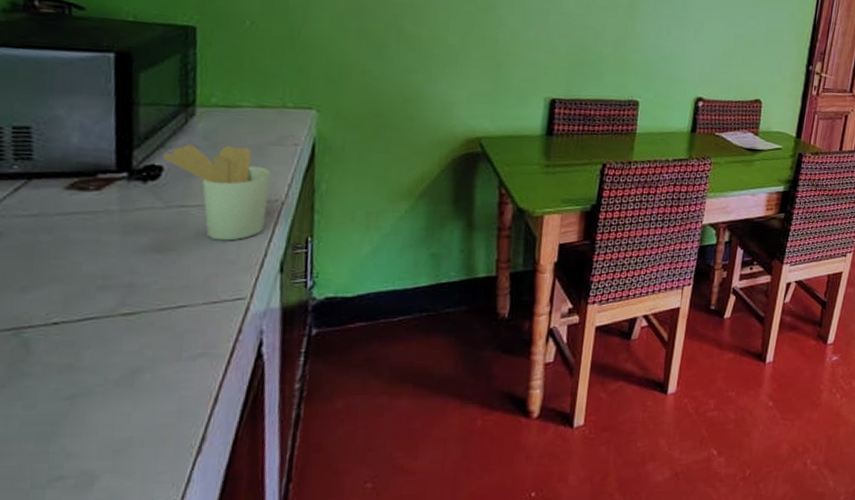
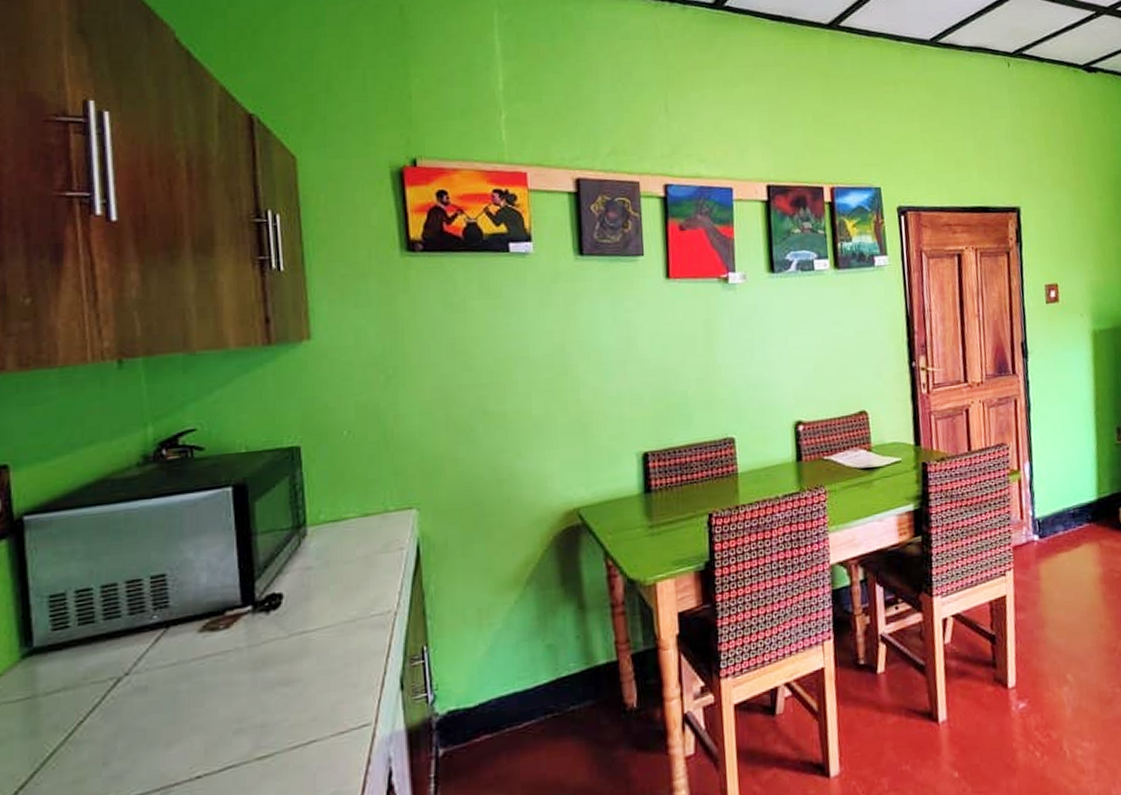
utensil holder: present [163,145,271,241] -> none [282,560,382,664]

